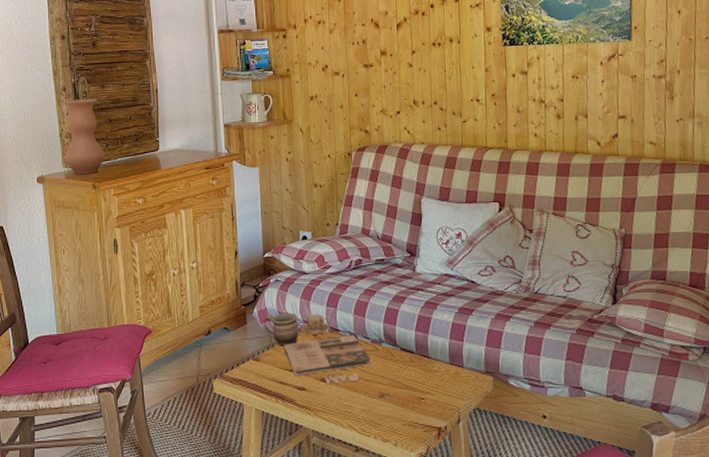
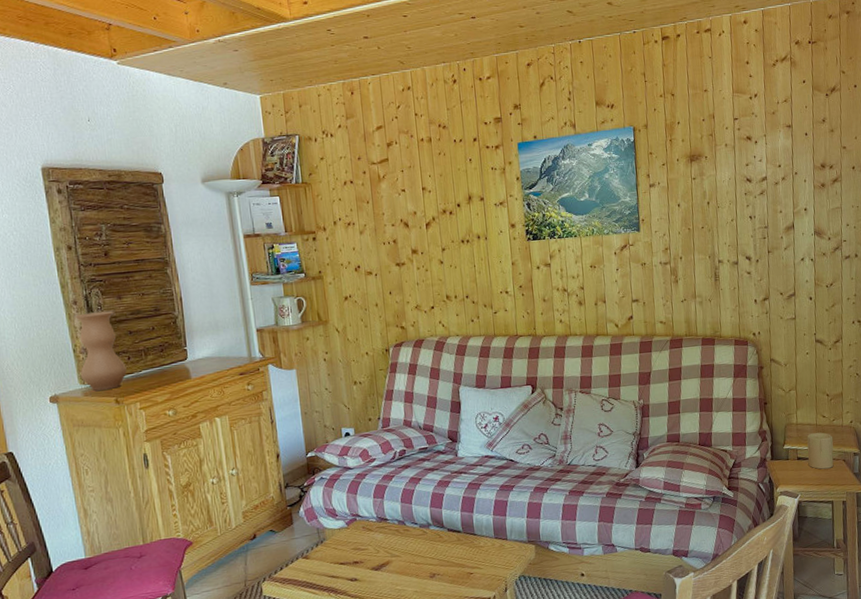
mug: present [264,312,299,347] -> none [311,507,348,542]
magazine: present [283,335,371,385] -> none [332,522,420,573]
teacup: present [300,314,330,335] -> none [348,506,378,527]

